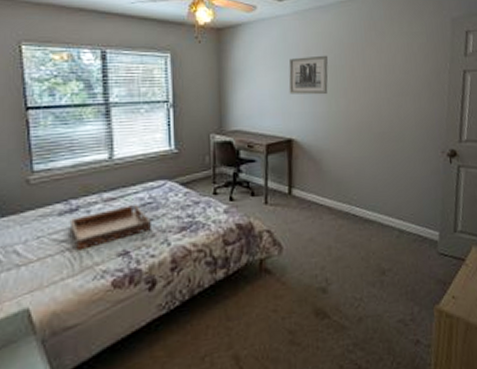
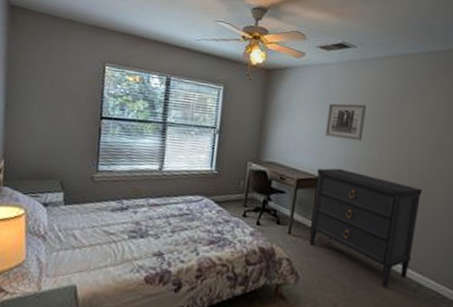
serving tray: present [69,205,151,251] -> none [118,213,186,245]
dresser: none [285,126,393,241] -> present [309,168,422,288]

